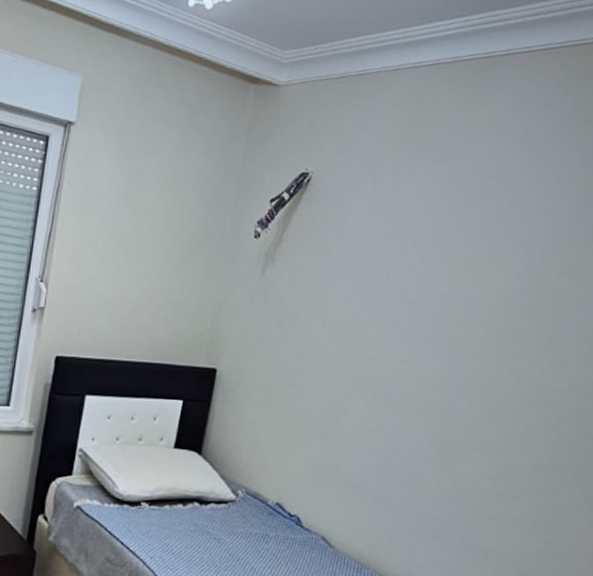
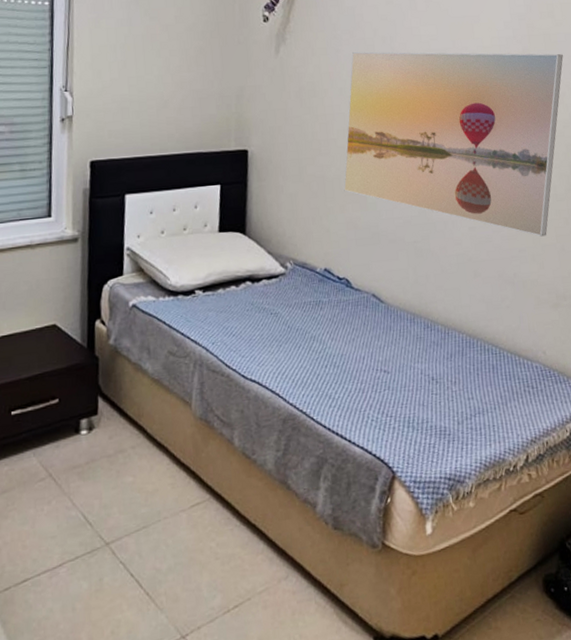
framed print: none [310,283,574,508] -> present [343,52,563,237]

